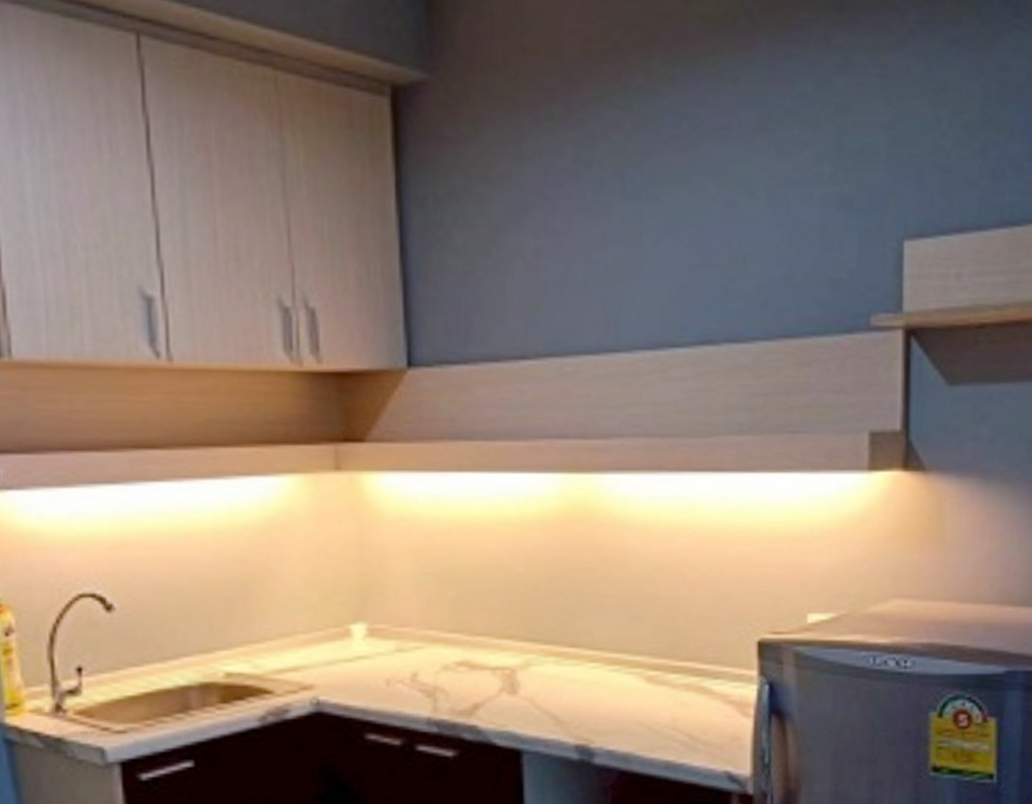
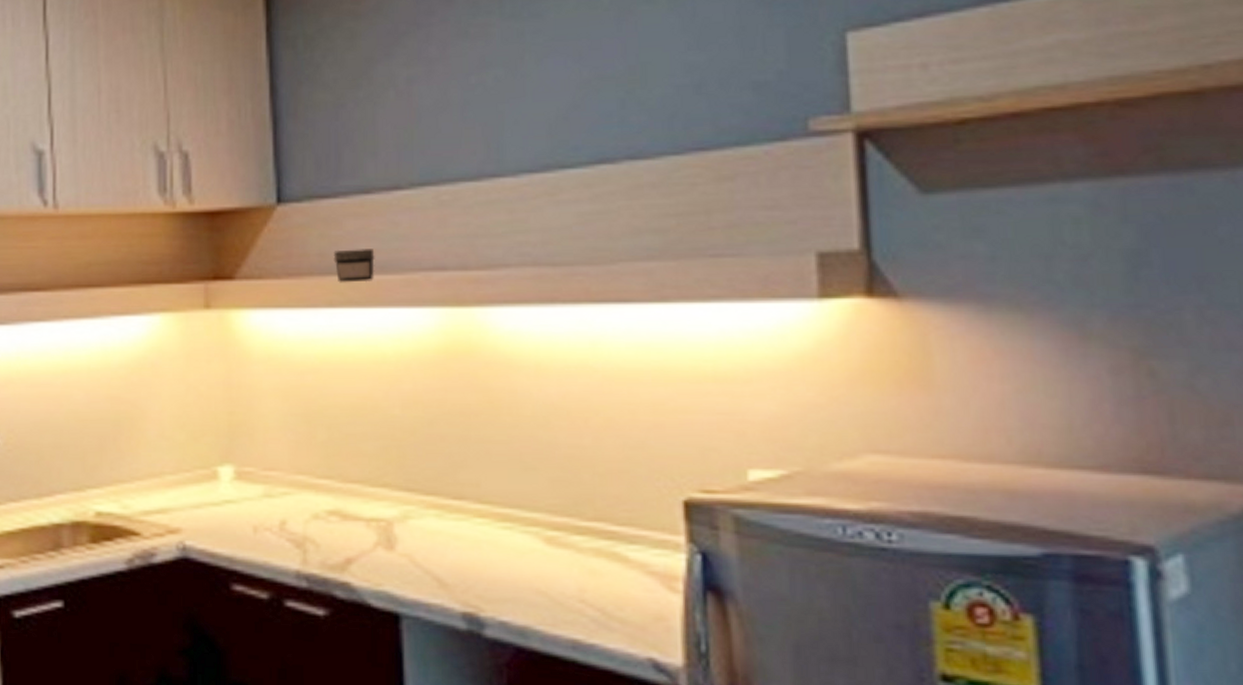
jar: none [463,415,502,448] -> present [333,249,375,283]

